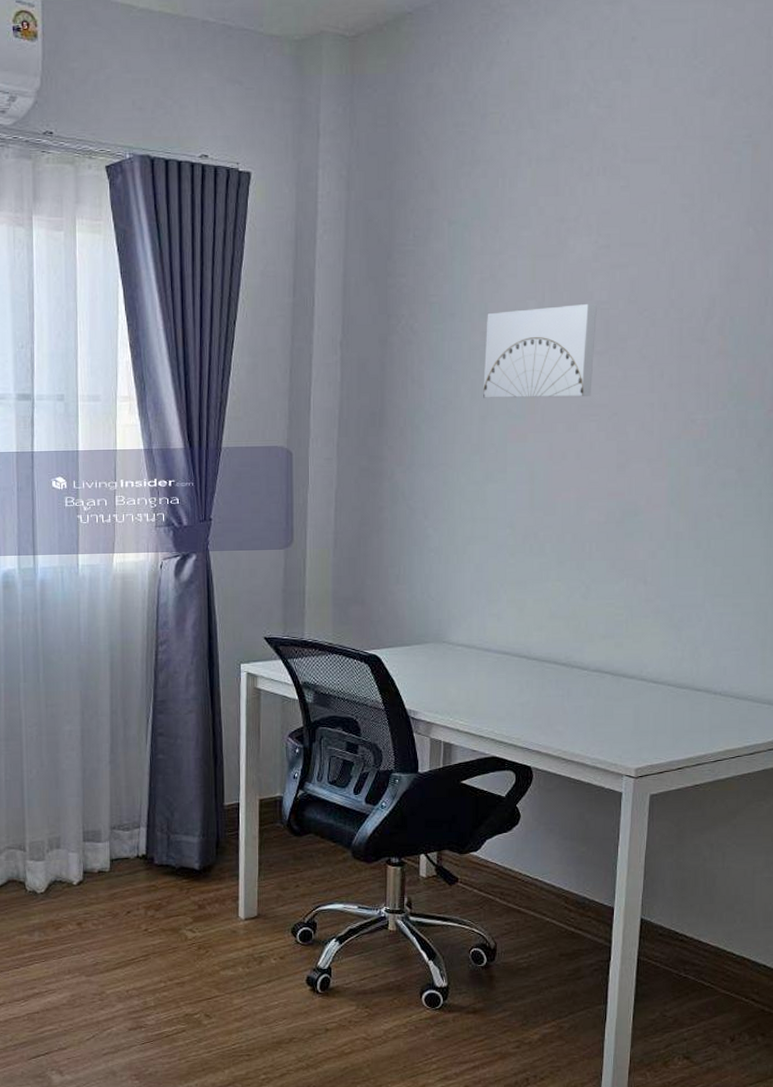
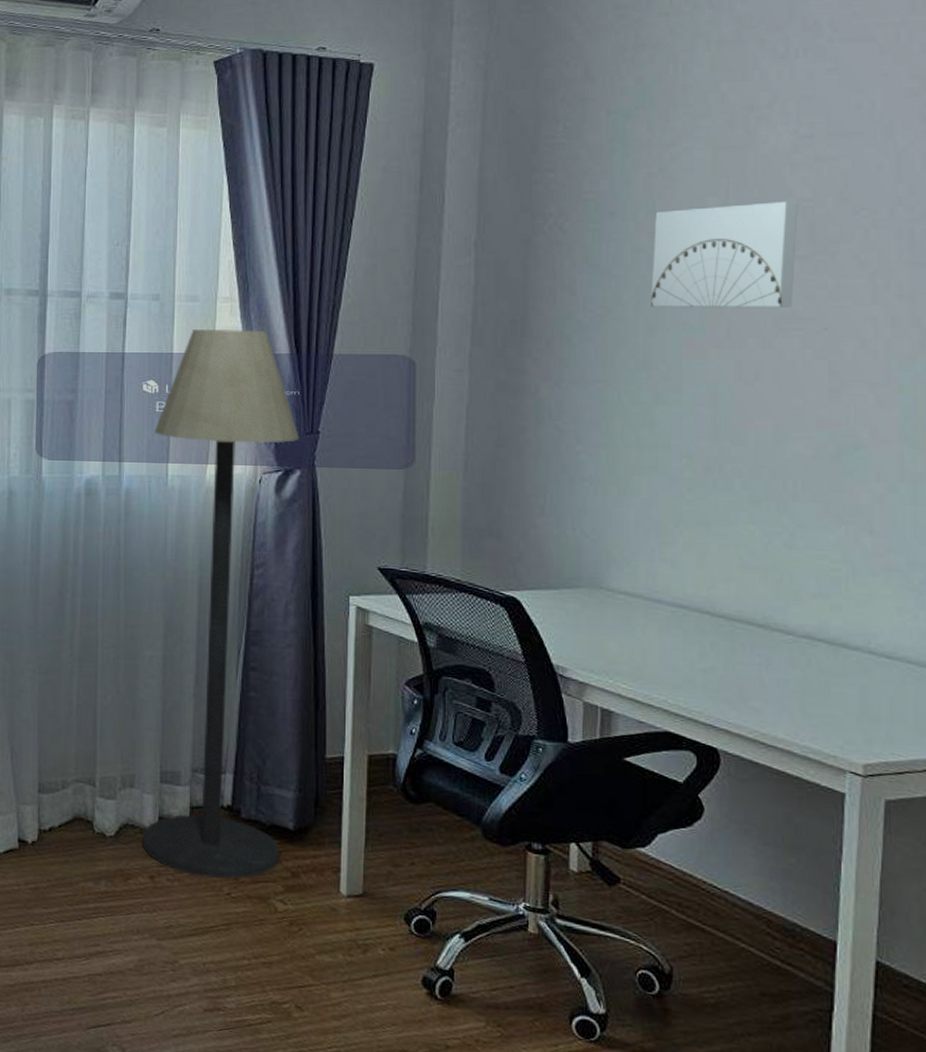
floor lamp: none [65,426,194,918] -> present [143,328,299,879]

